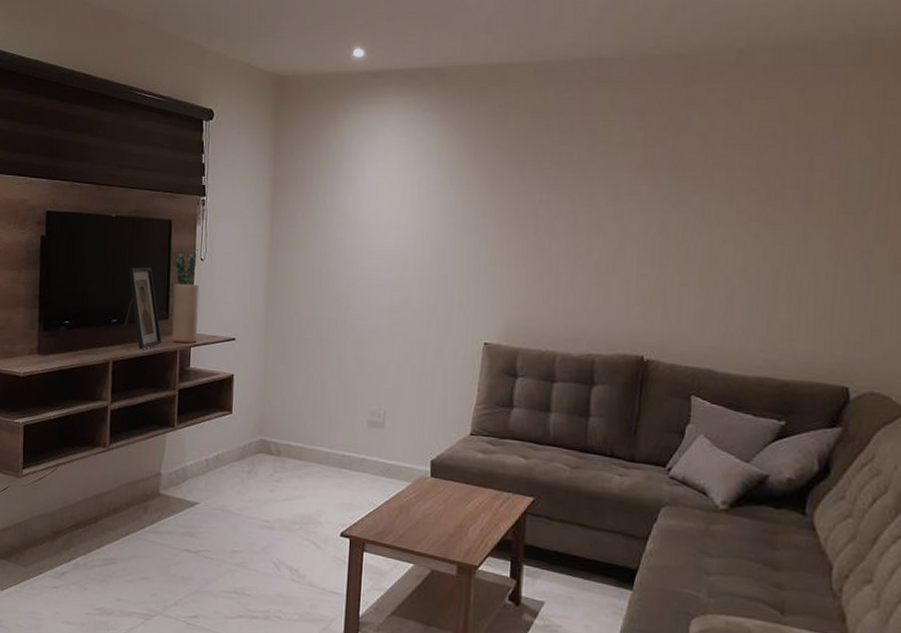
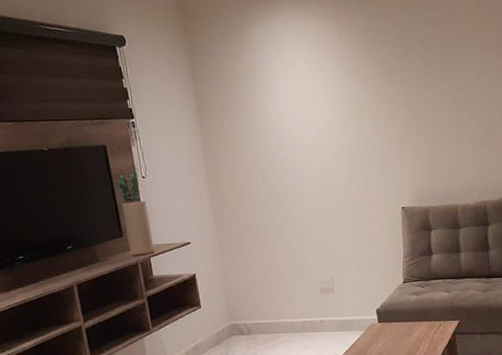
picture frame: present [124,267,162,350] -> none [73,192,122,269]

